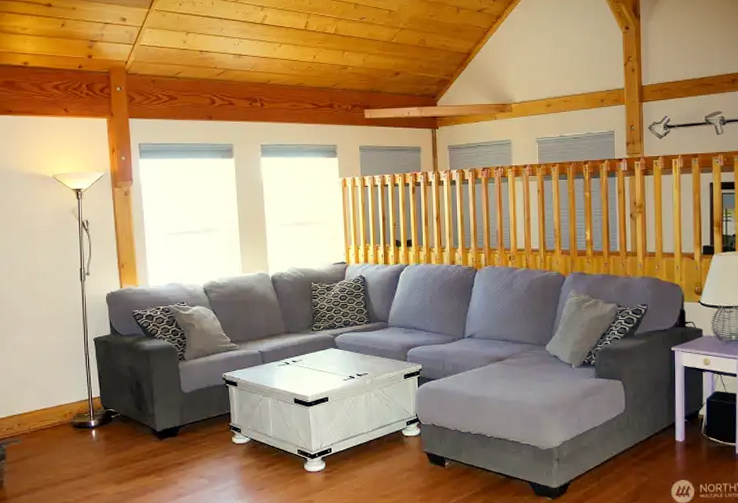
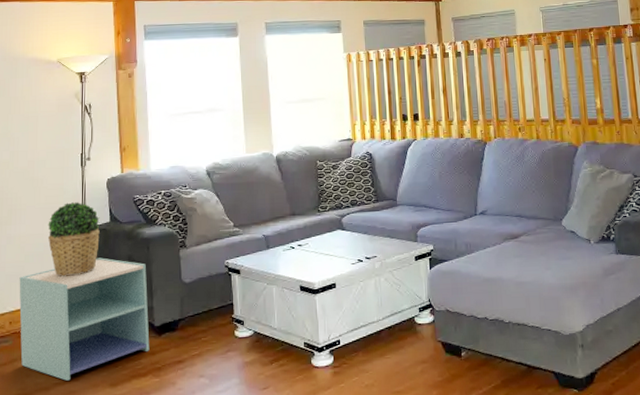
nightstand: none [25,367,152,478] -> present [19,257,150,381]
potted plant: none [50,315,101,384] -> present [47,202,100,277]

